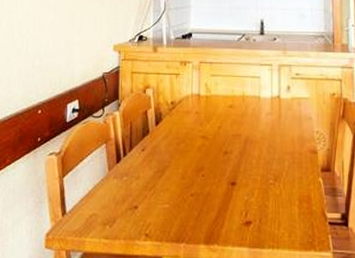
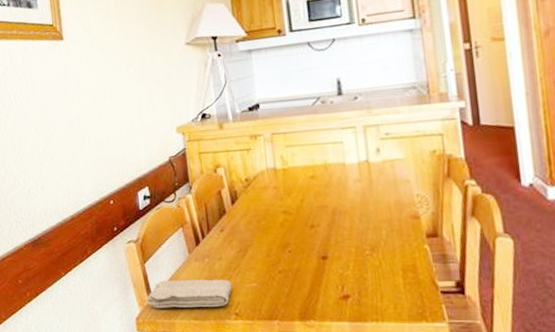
washcloth: none [59,196,146,227] -> present [146,279,232,308]

